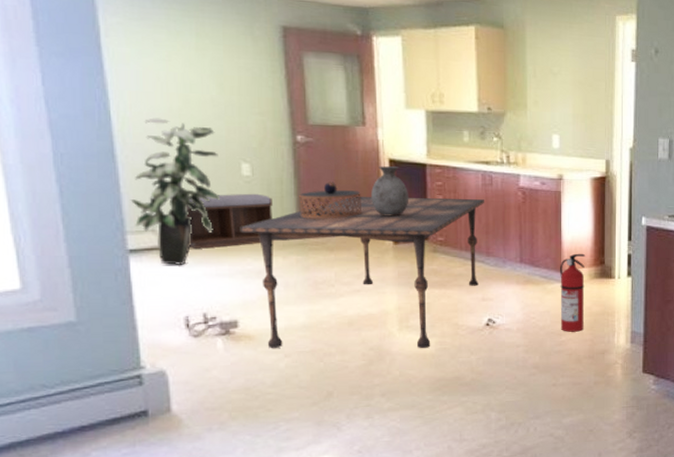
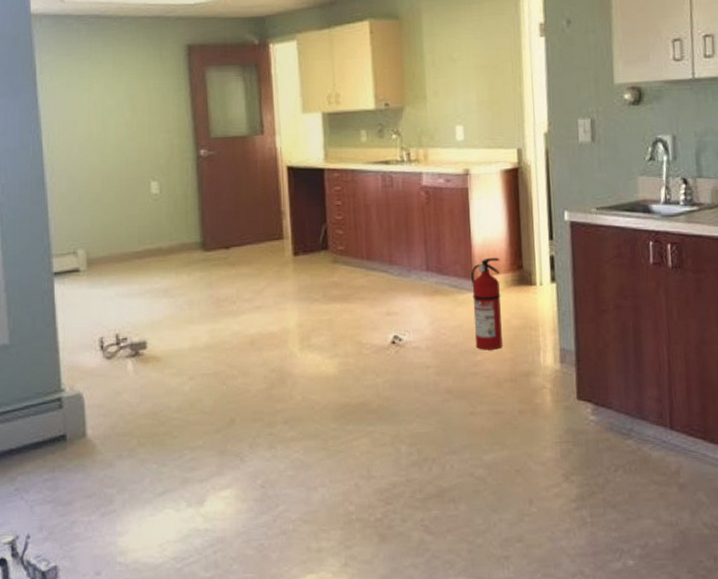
indoor plant: present [130,117,219,265] -> none [56,144,131,286]
bench: present [186,193,273,249] -> none [102,210,178,269]
dining table: present [240,197,485,349] -> none [149,203,386,371]
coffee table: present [299,181,361,219] -> none [202,194,261,234]
vase: present [371,166,409,217] -> none [270,174,308,227]

